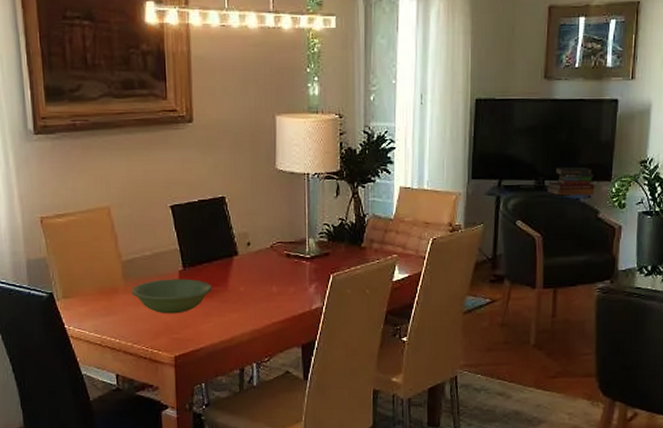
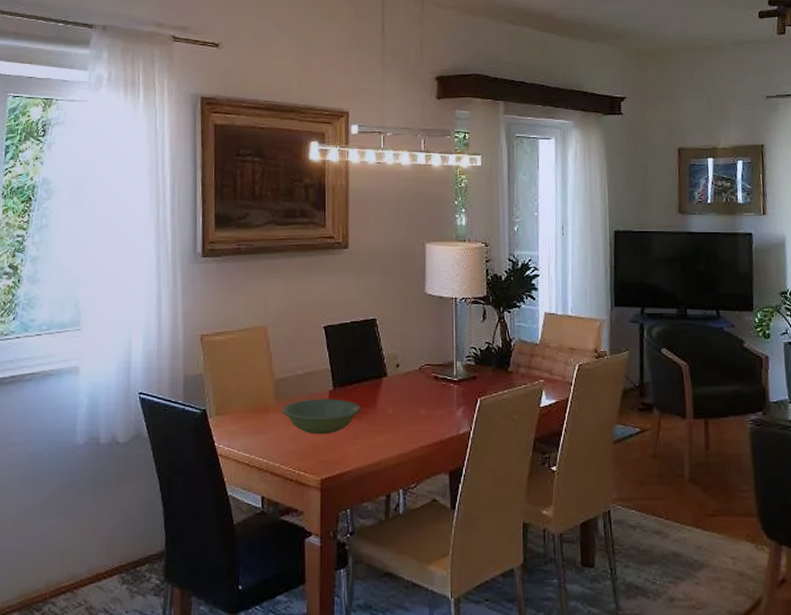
books: present [547,167,595,196] -> none [690,296,738,325]

